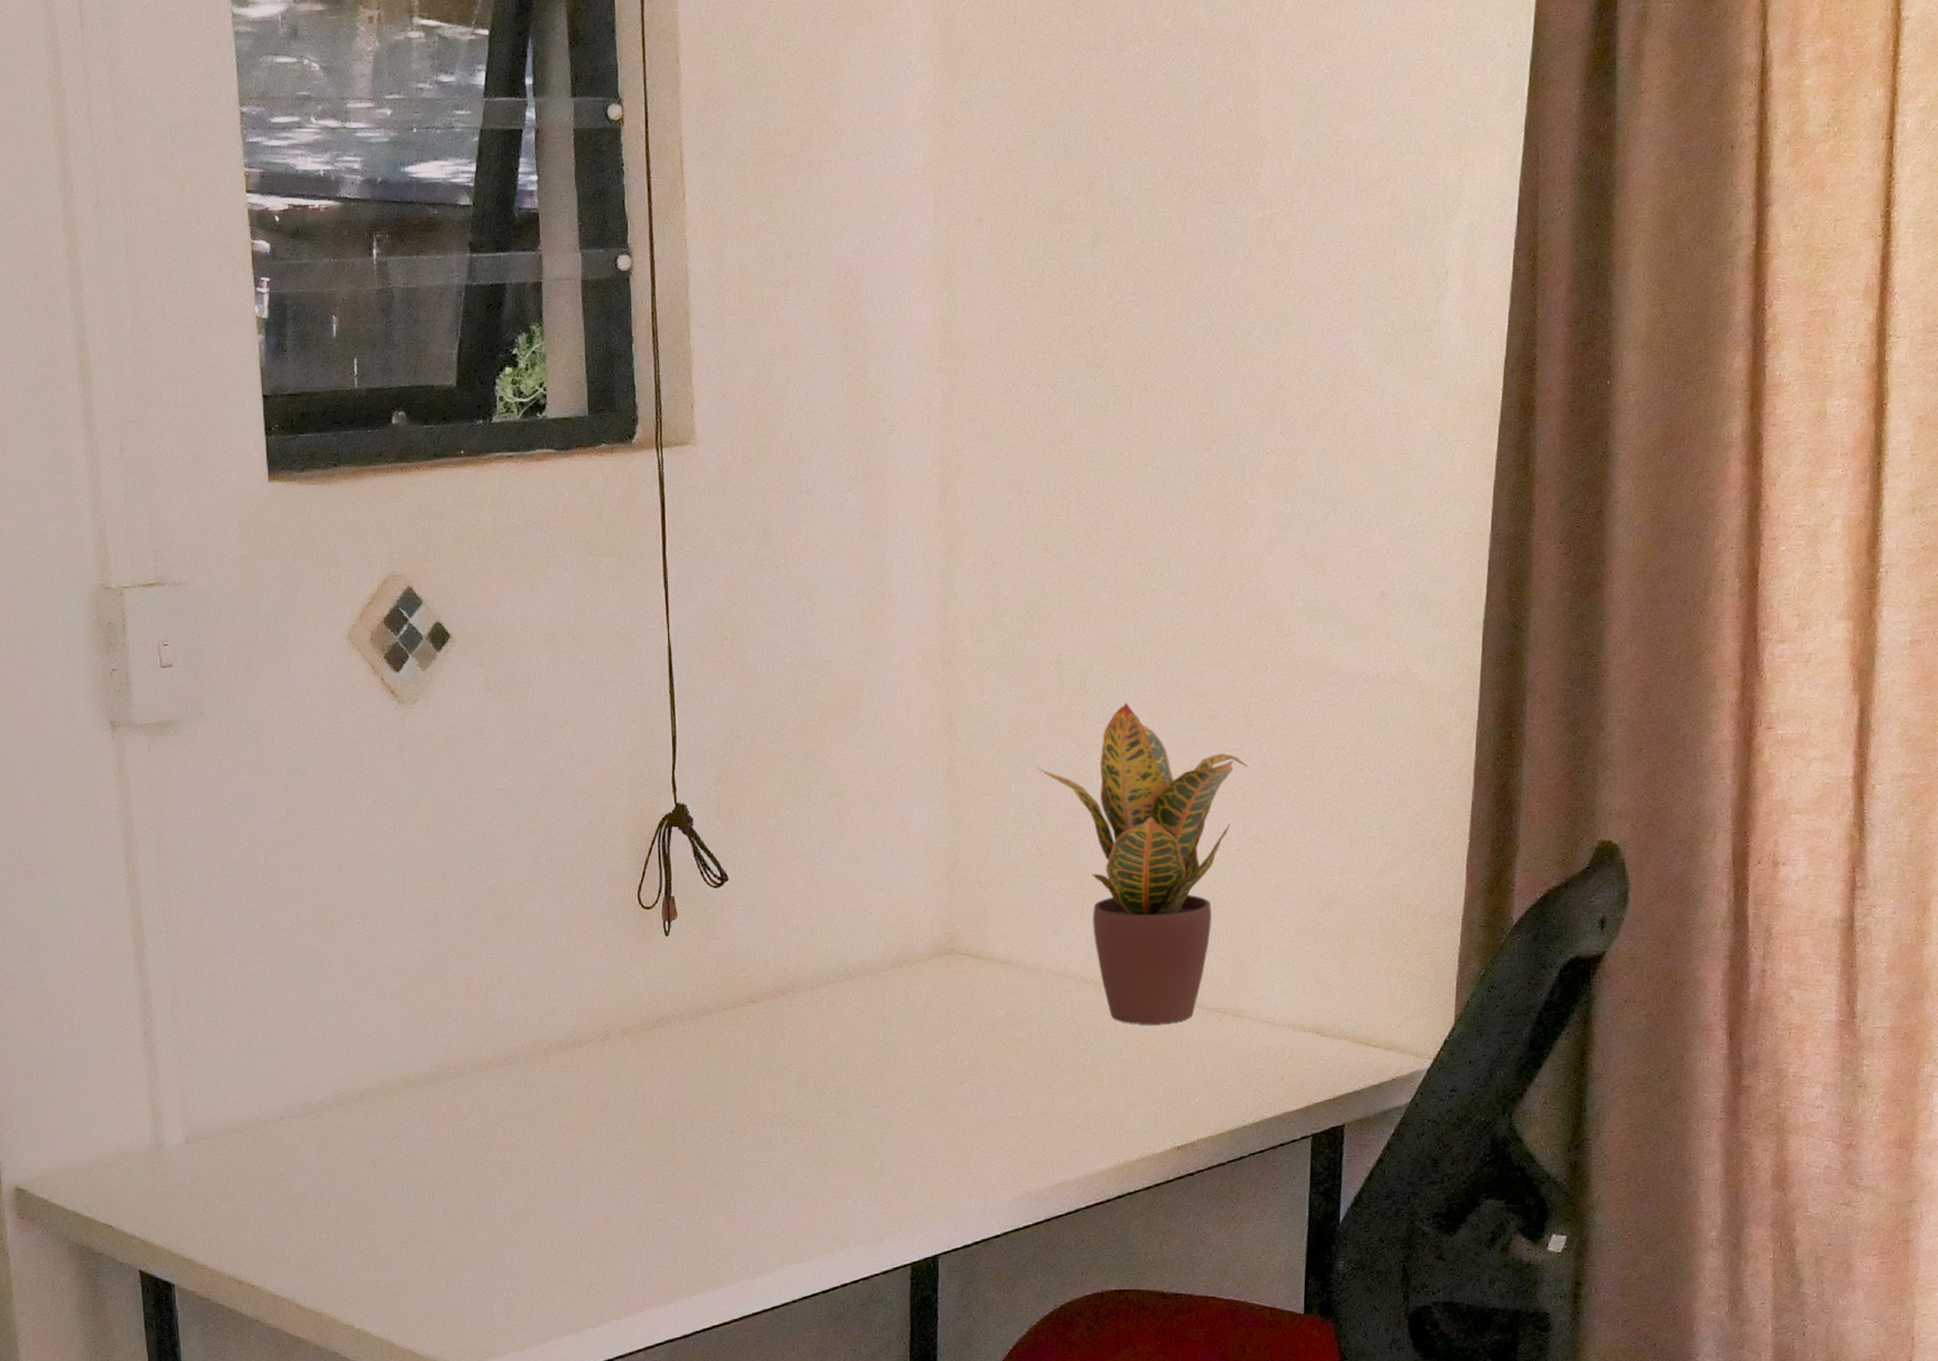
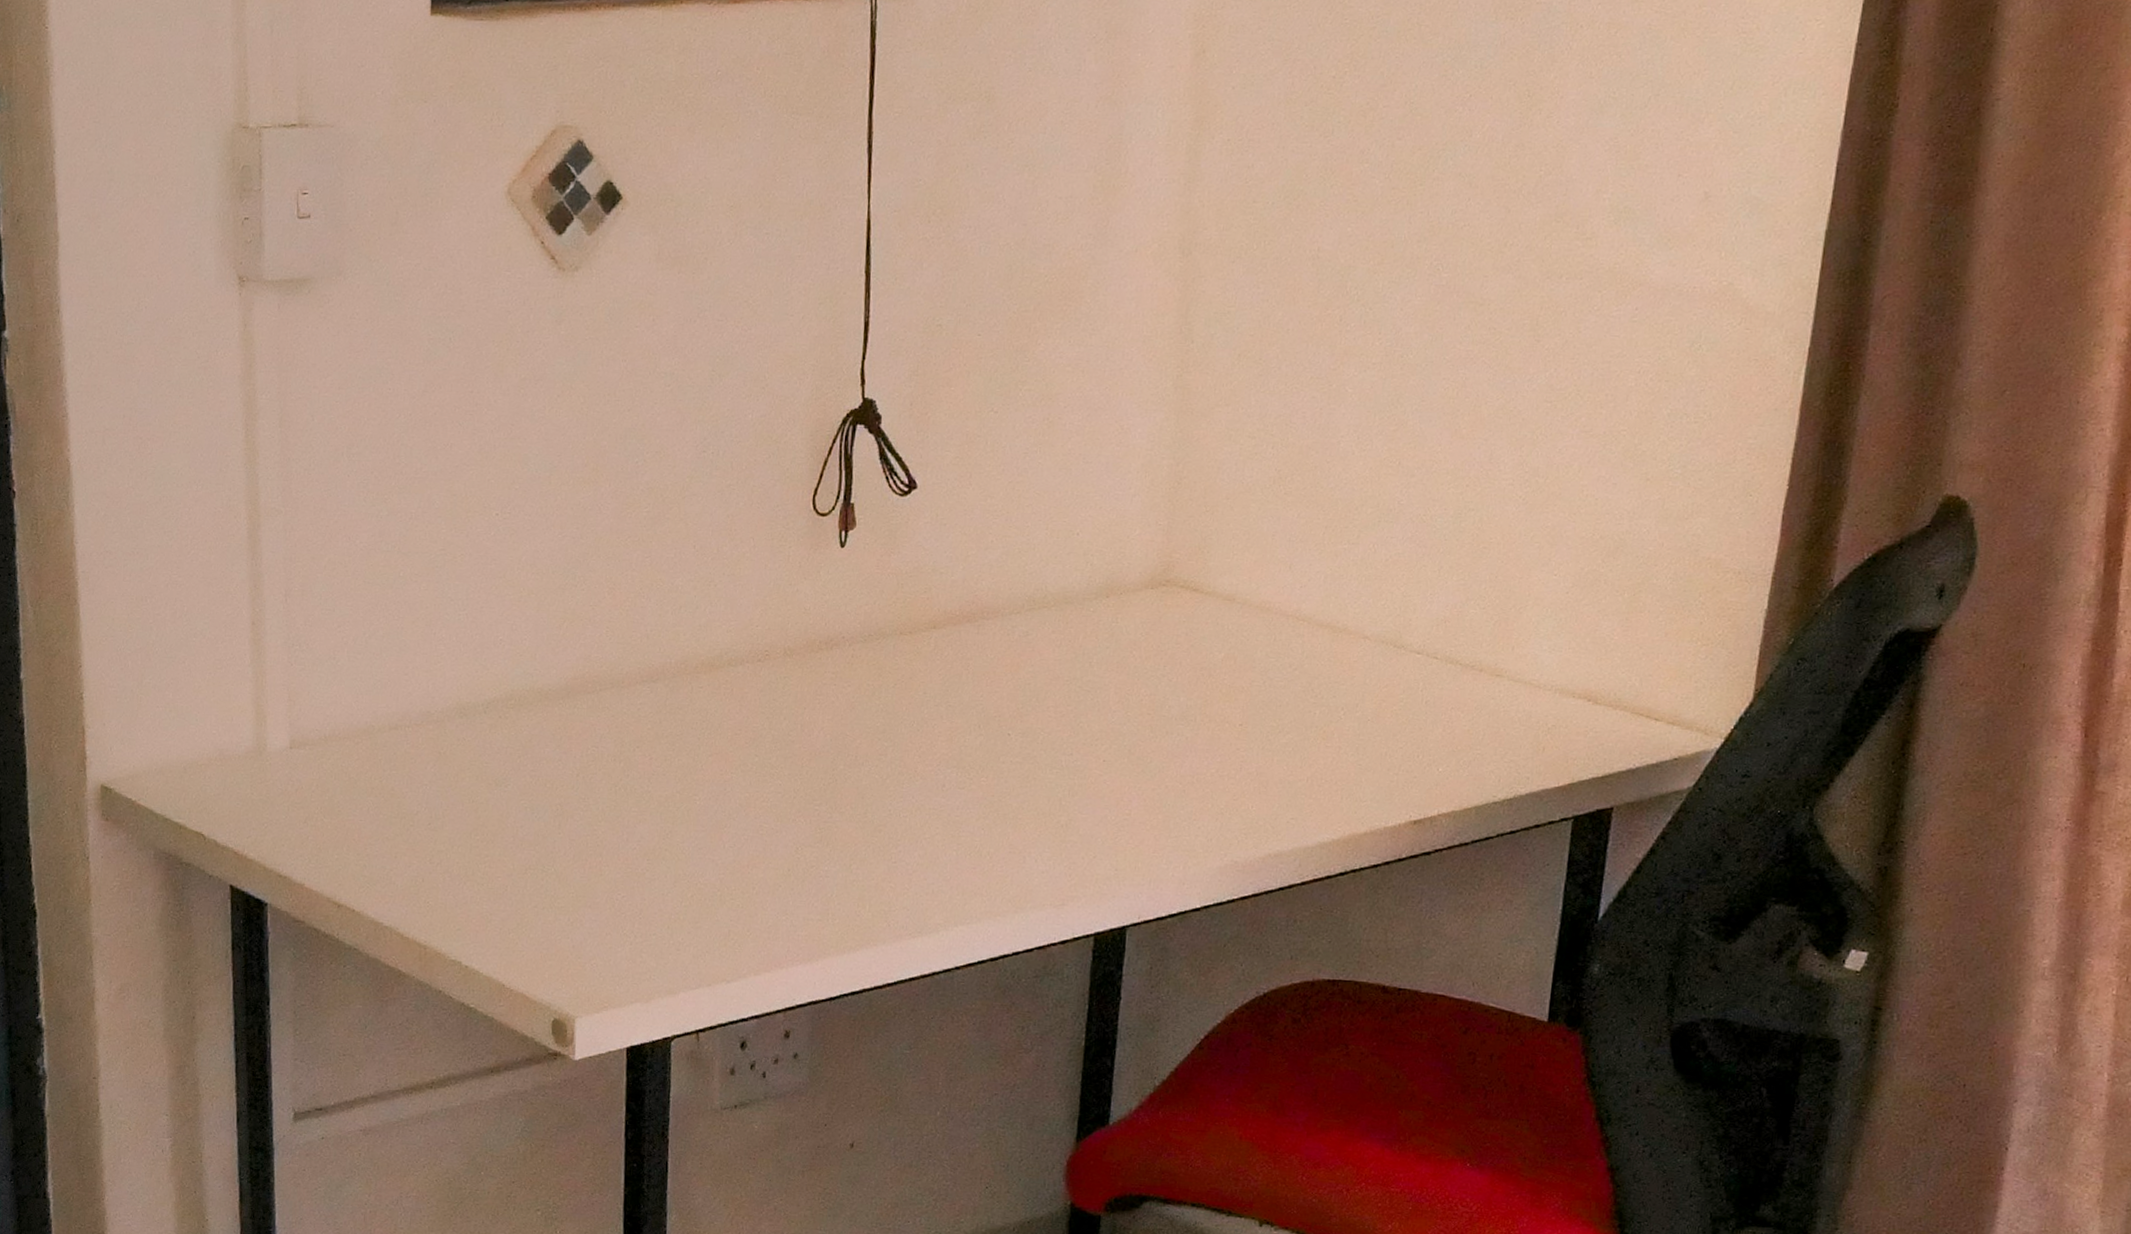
potted plant: present [1038,702,1247,1024] -> none [1283,307,1530,679]

